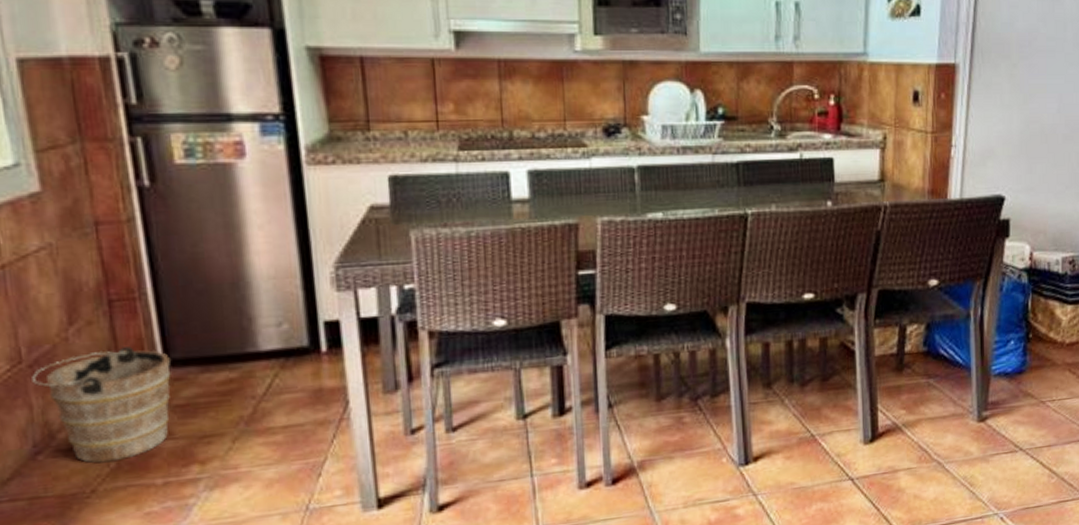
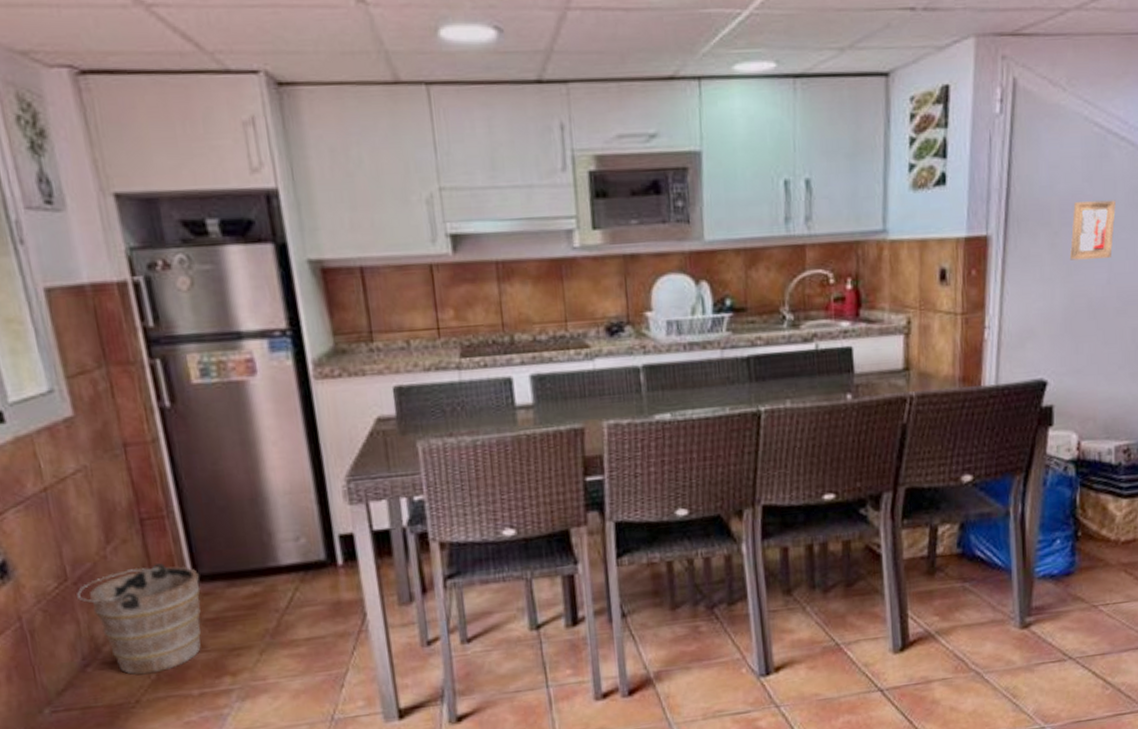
picture frame: none [1025,39,1065,90] -> present [1069,200,1116,260]

